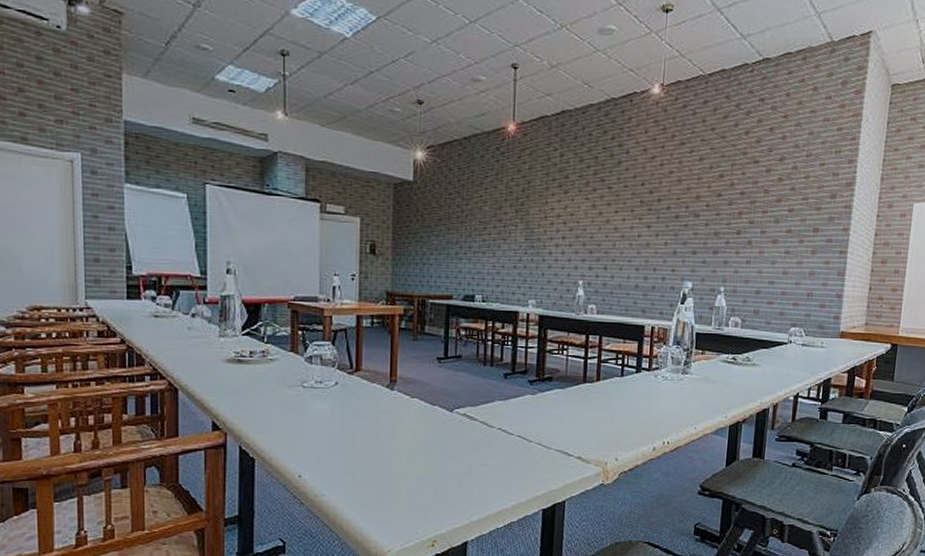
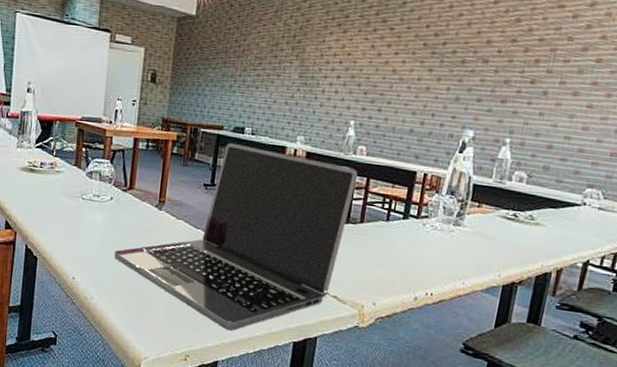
laptop: none [345,312,591,507] -> present [114,142,358,330]

